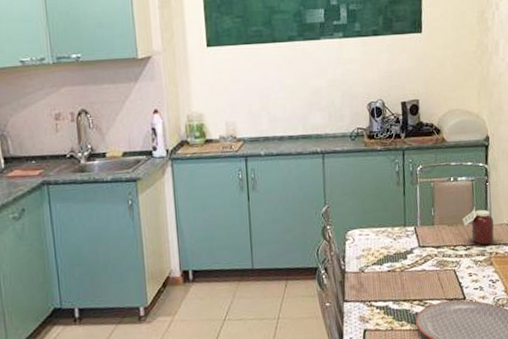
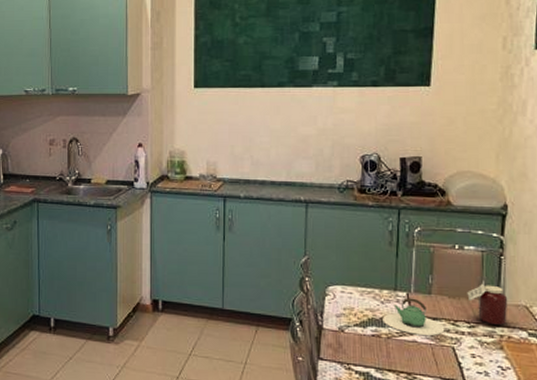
teapot: none [396,231,447,264] -> present [382,298,445,336]

